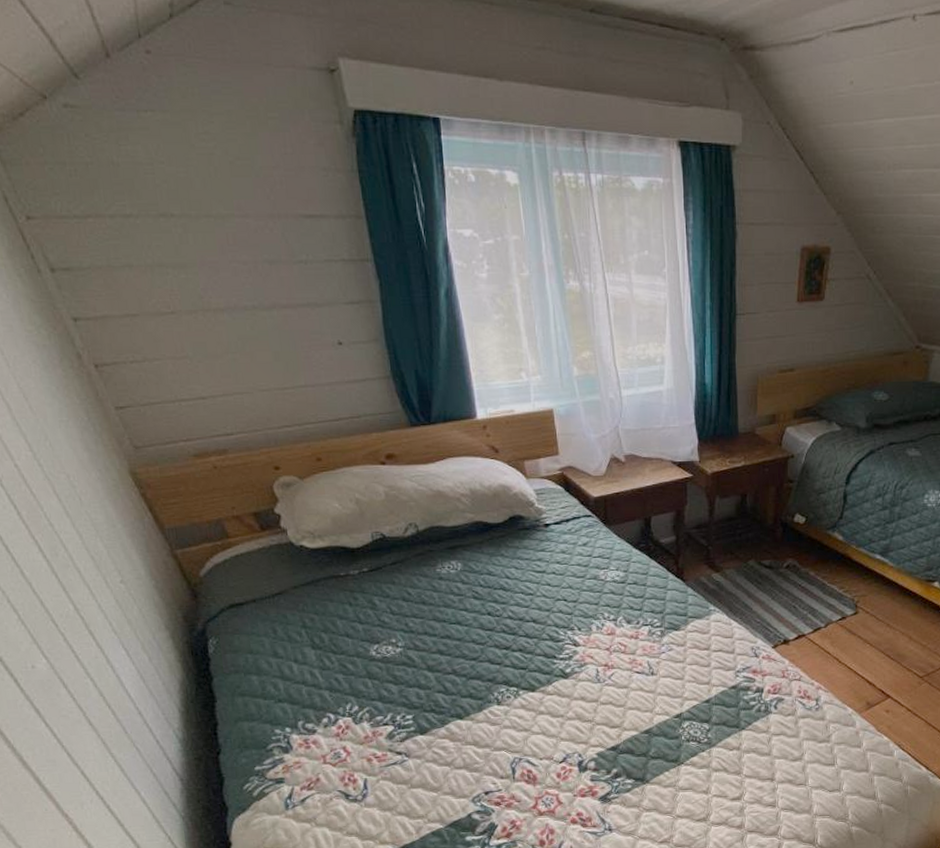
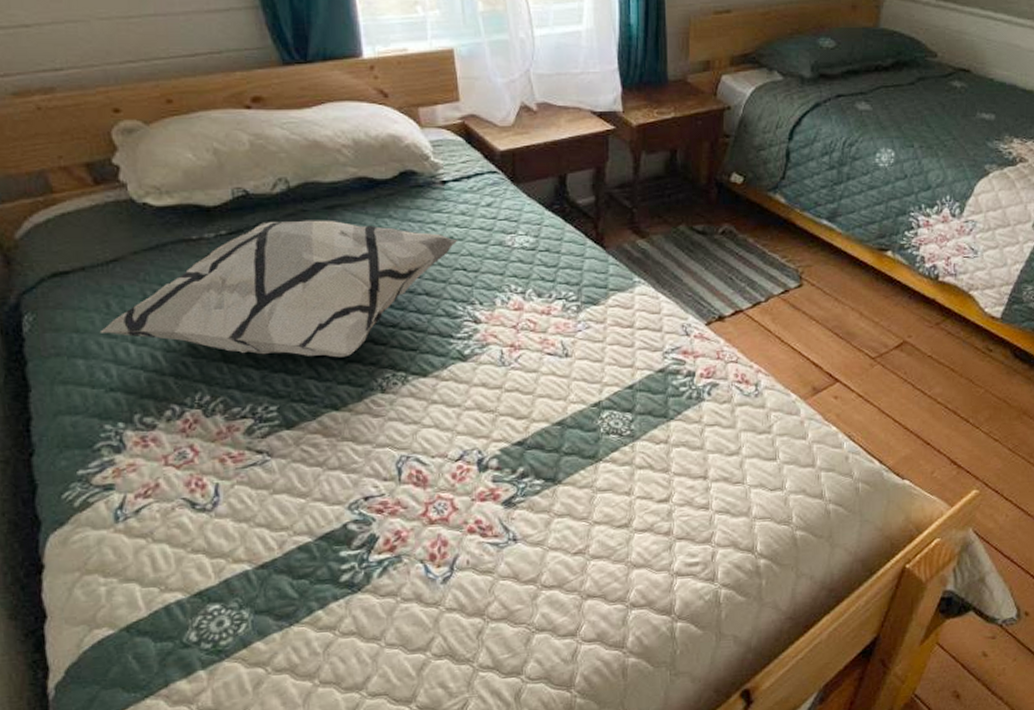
decorative pillow: none [269,558,559,675] -> present [99,220,458,358]

